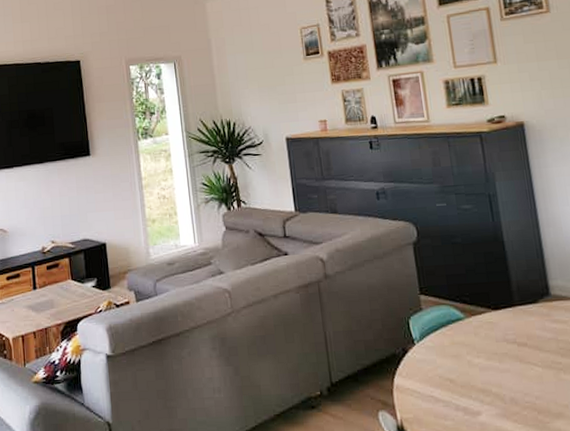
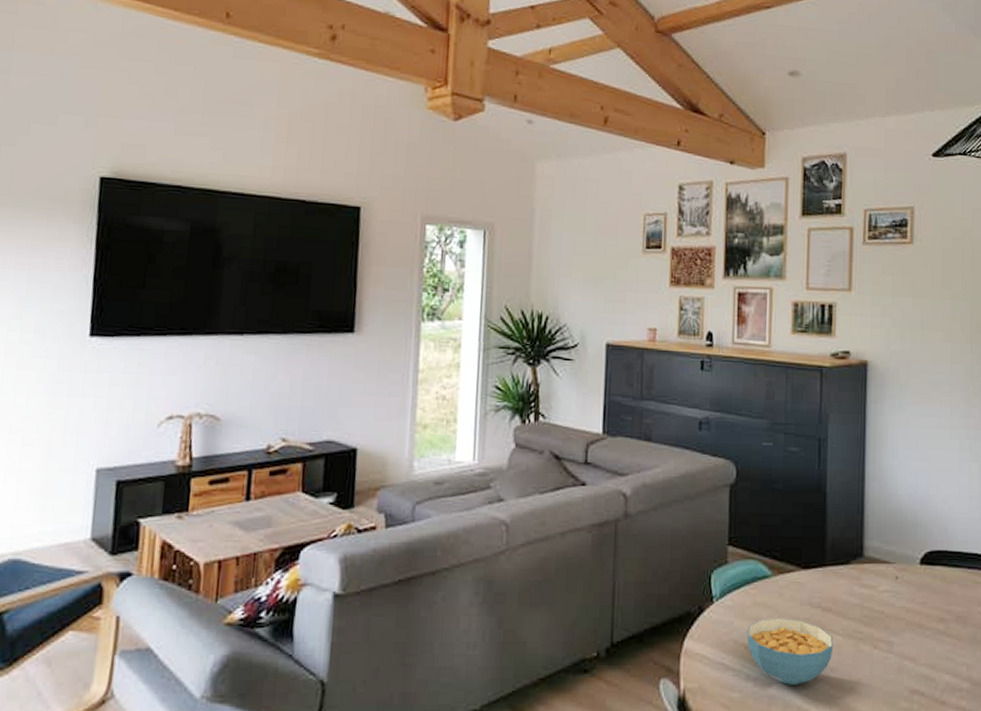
cereal bowl: none [450,354,535,413] -> present [747,617,834,685]

